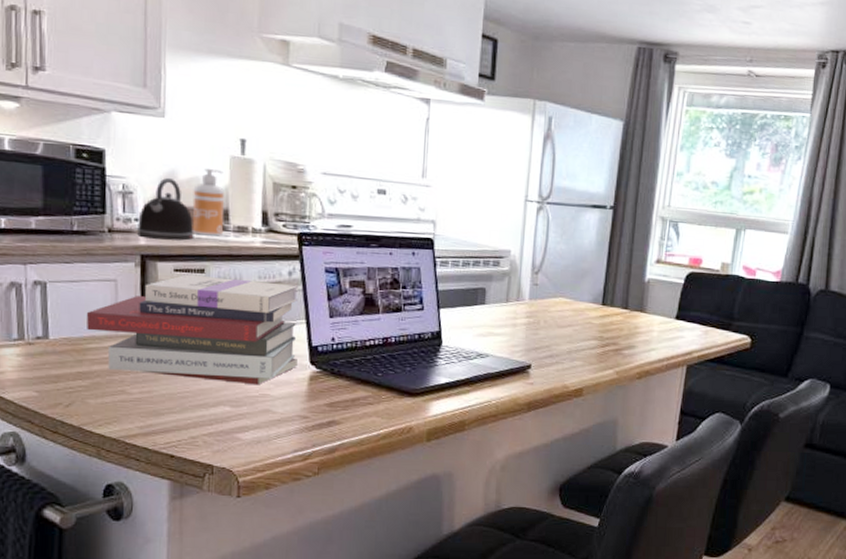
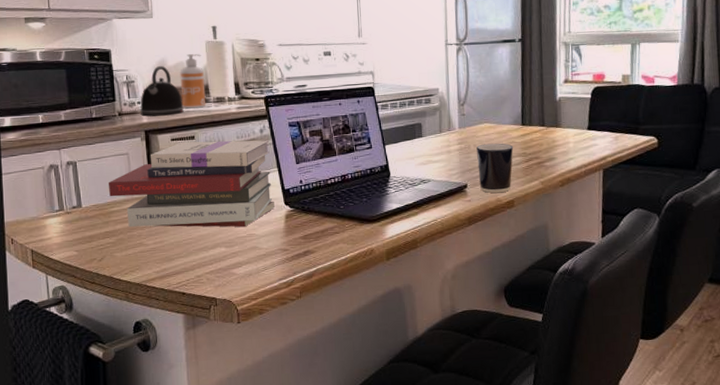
mug: none [545,321,590,379] -> present [477,143,514,194]

